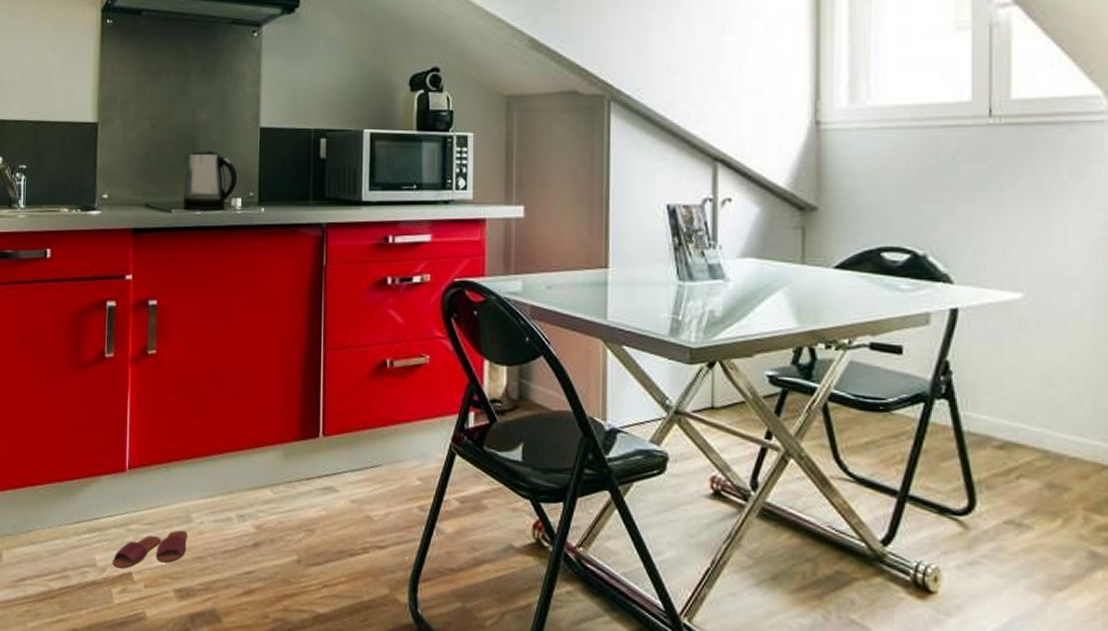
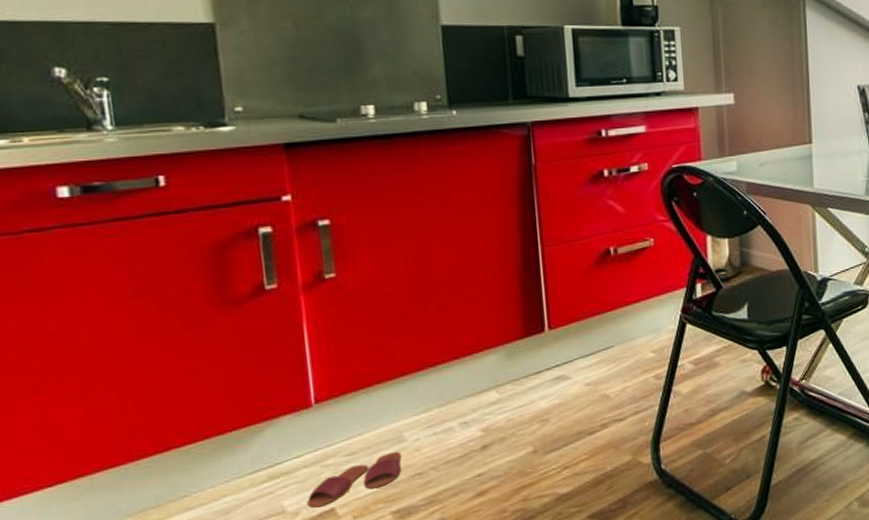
kettle: present [183,150,238,212] -> none [345,51,419,120]

